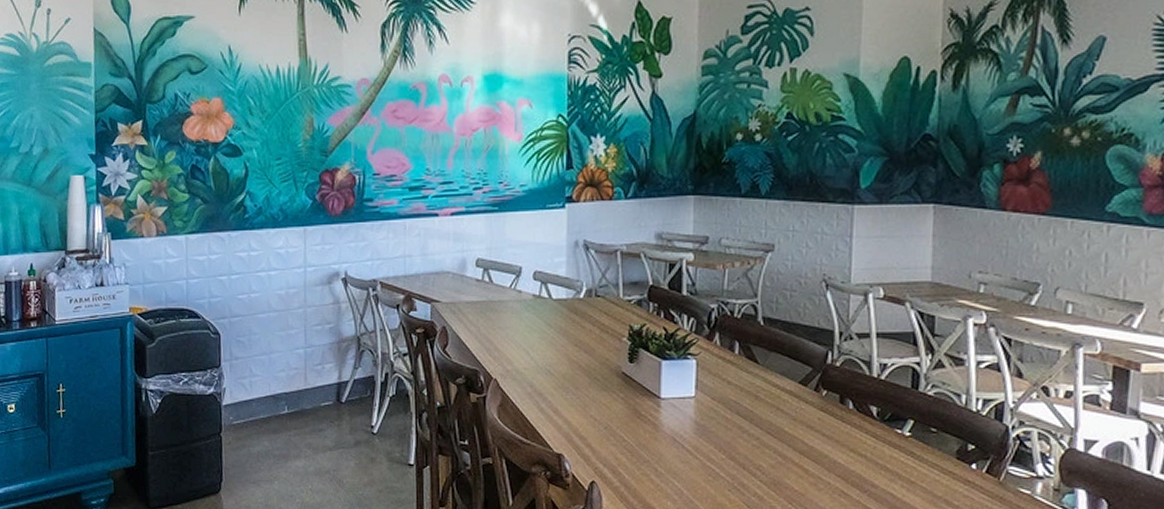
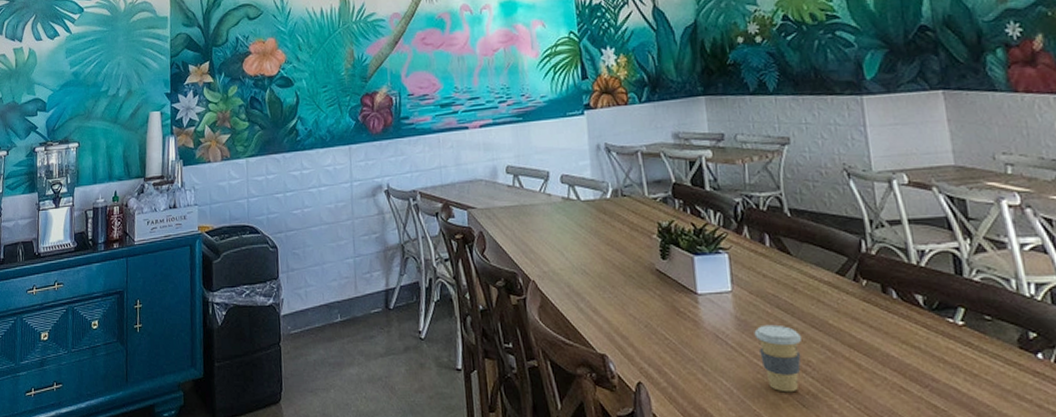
coffee cup: none [711,430,756,494] -> present [754,324,801,393]

